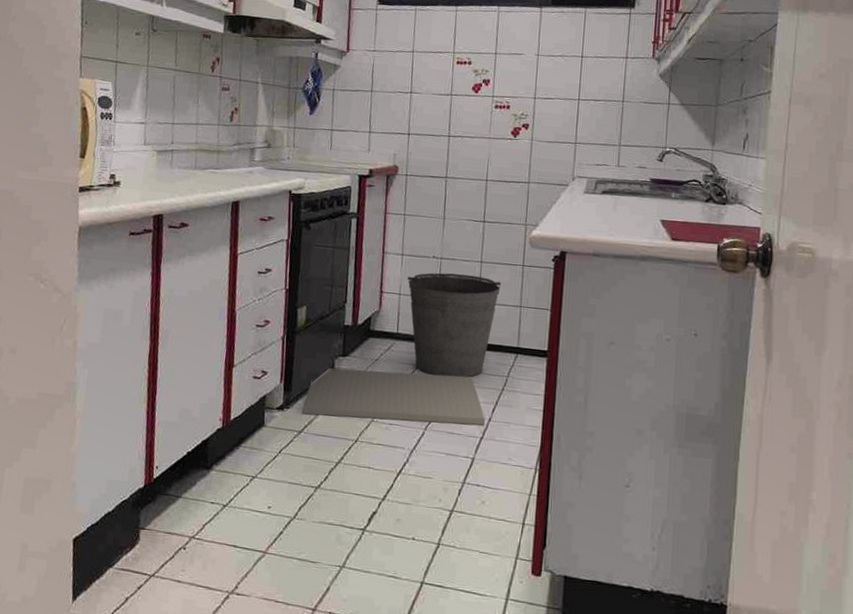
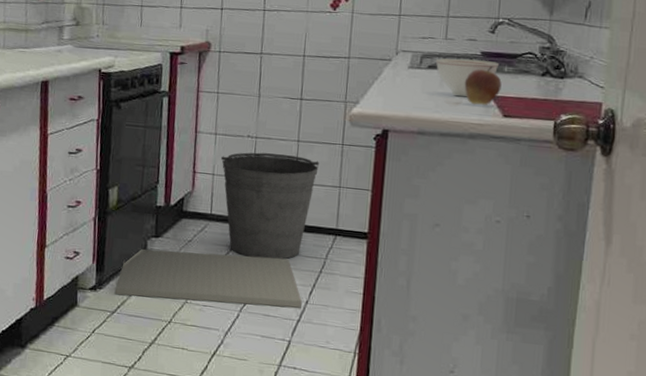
bowl: none [609,184,667,220] -> present [435,58,500,96]
fruit: none [635,192,670,230] -> present [464,66,502,106]

